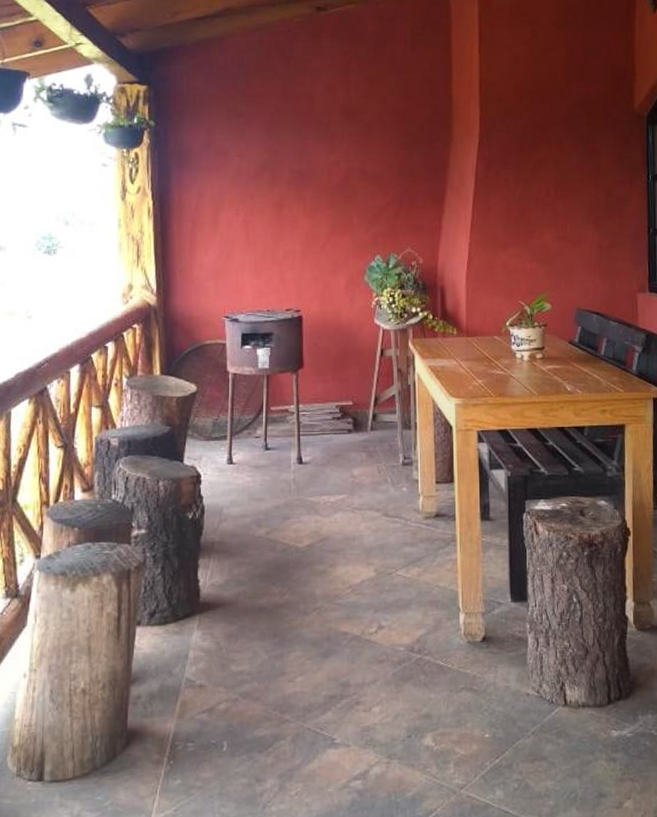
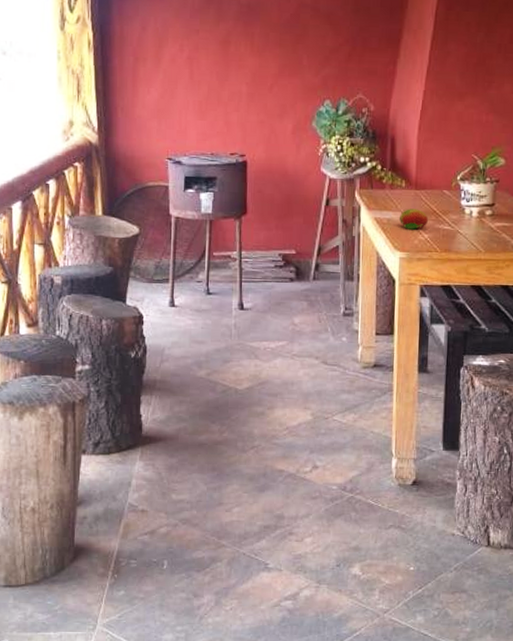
fruit: none [452,355,482,376] -> present [399,208,429,230]

